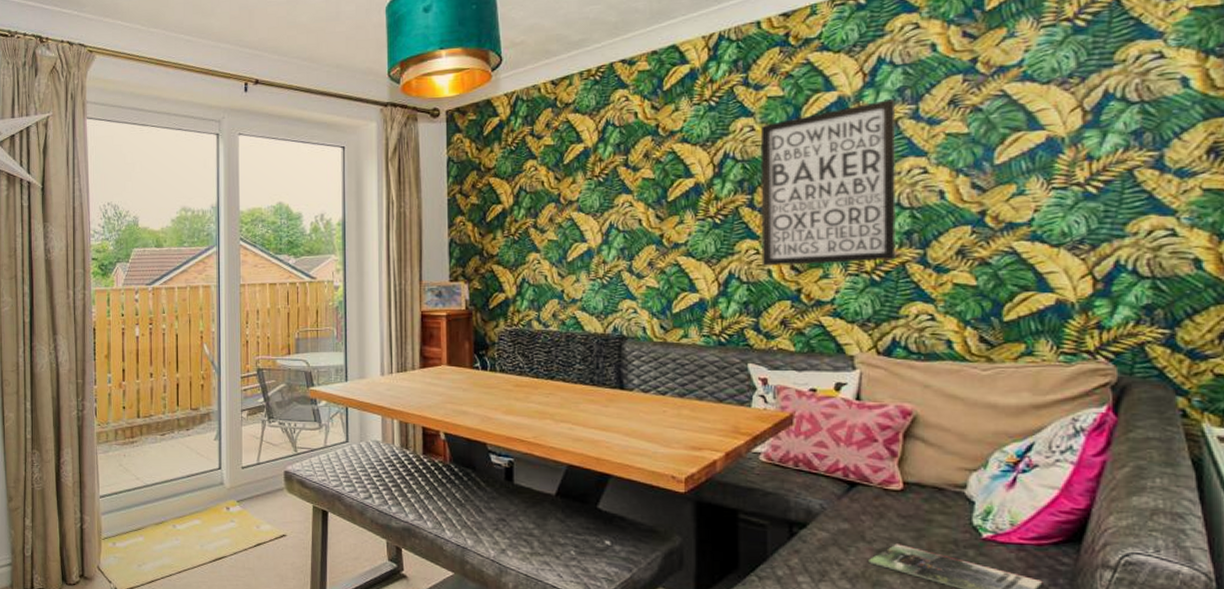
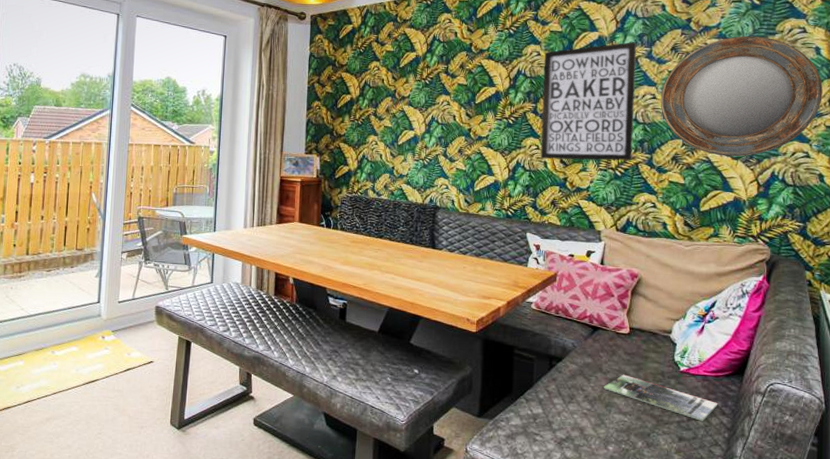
home mirror: none [935,71,1195,244] -> present [660,36,823,157]

